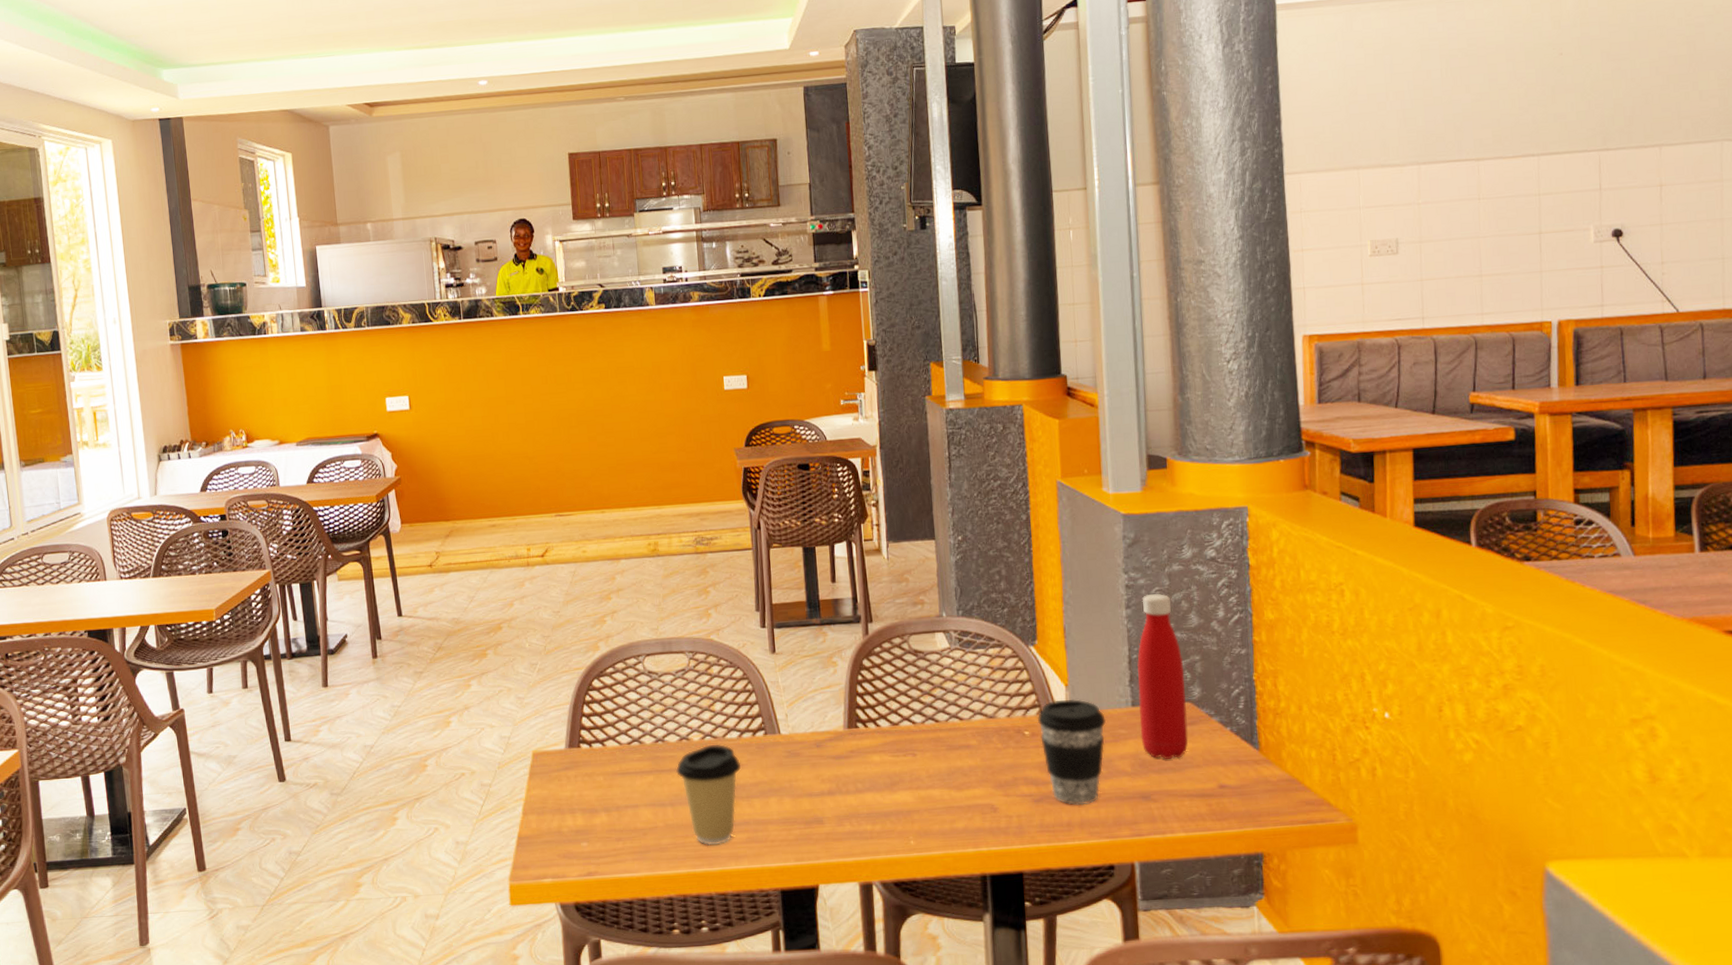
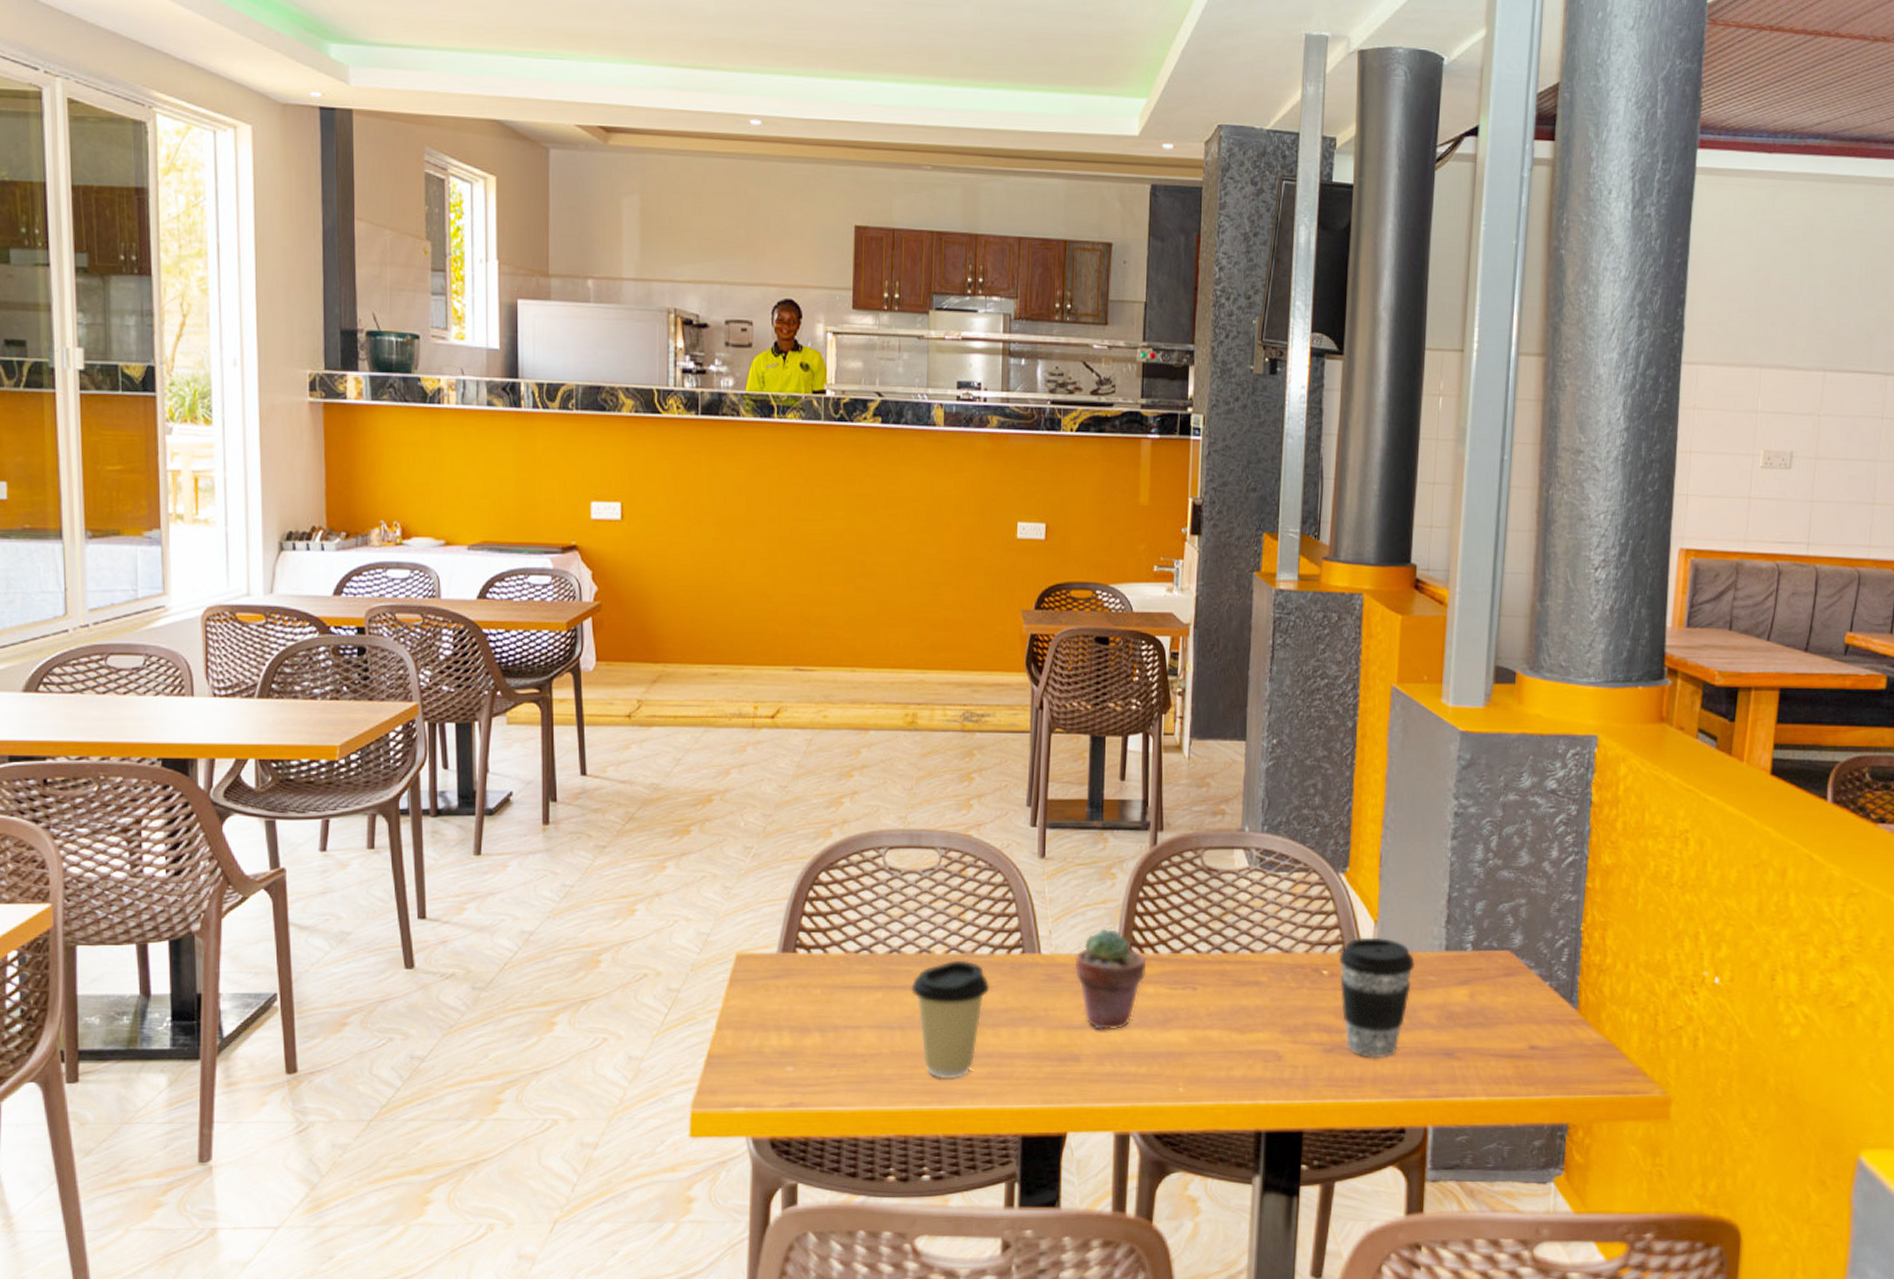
potted succulent: none [809,708,872,796] -> present [1074,928,1147,1031]
bottle: present [1137,594,1189,759] -> none [1451,825,1508,1013]

